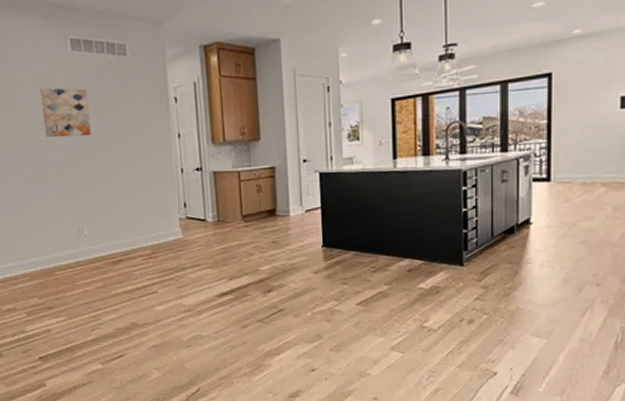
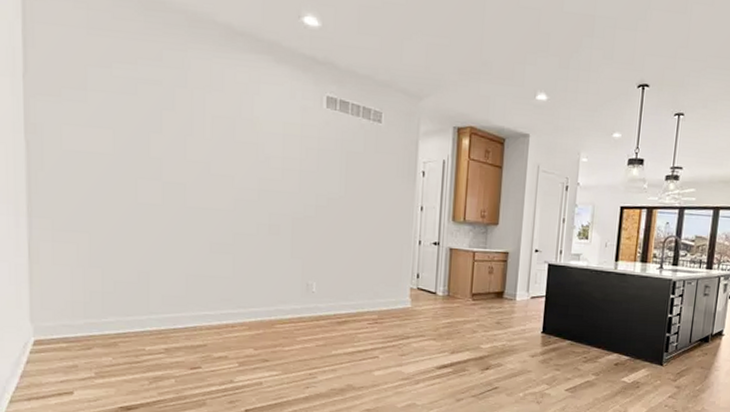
wall art: present [40,87,91,138] -> none [287,140,336,195]

